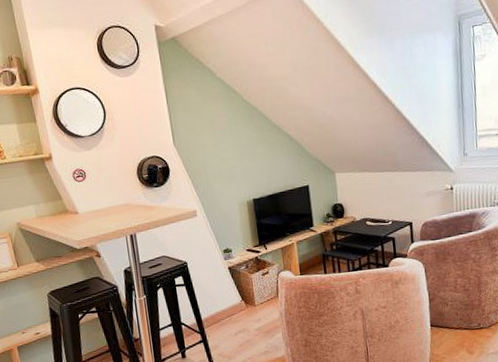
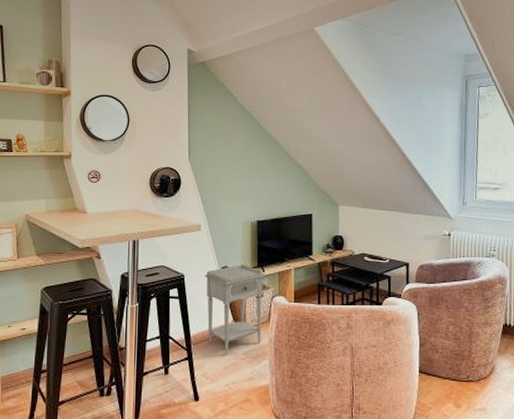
nightstand: none [208,244,272,333] -> present [205,265,266,354]

